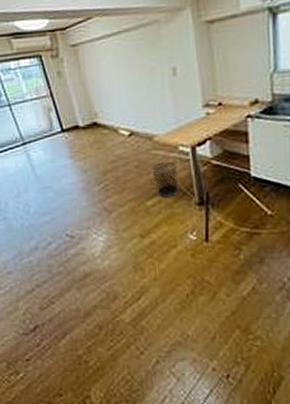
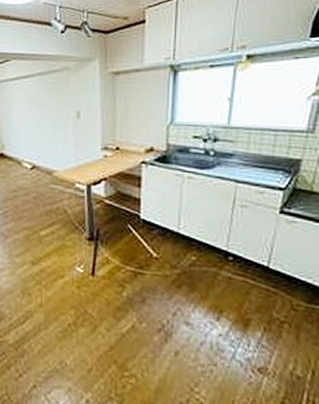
waste bin: present [151,161,179,197] -> none [48,196,73,230]

